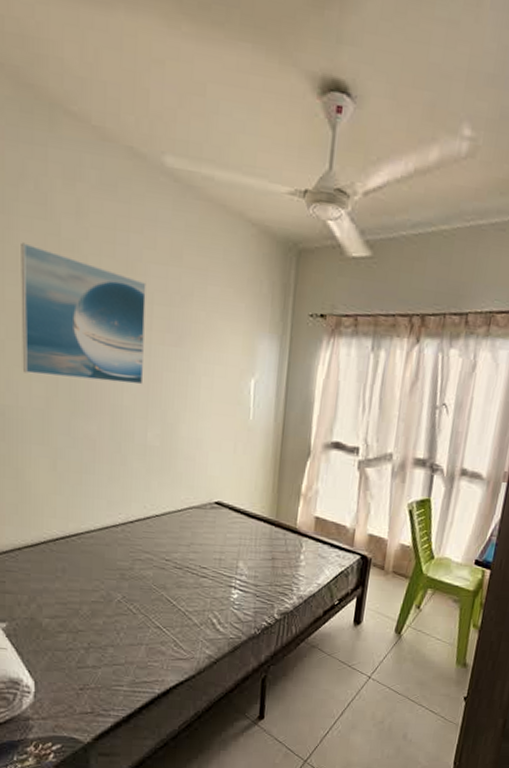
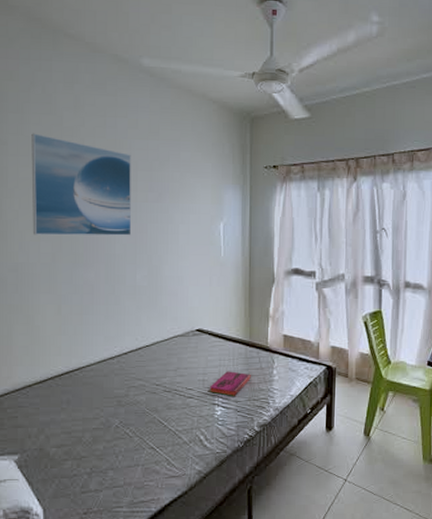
hardback book: none [227,551,275,581] -> present [210,371,251,397]

